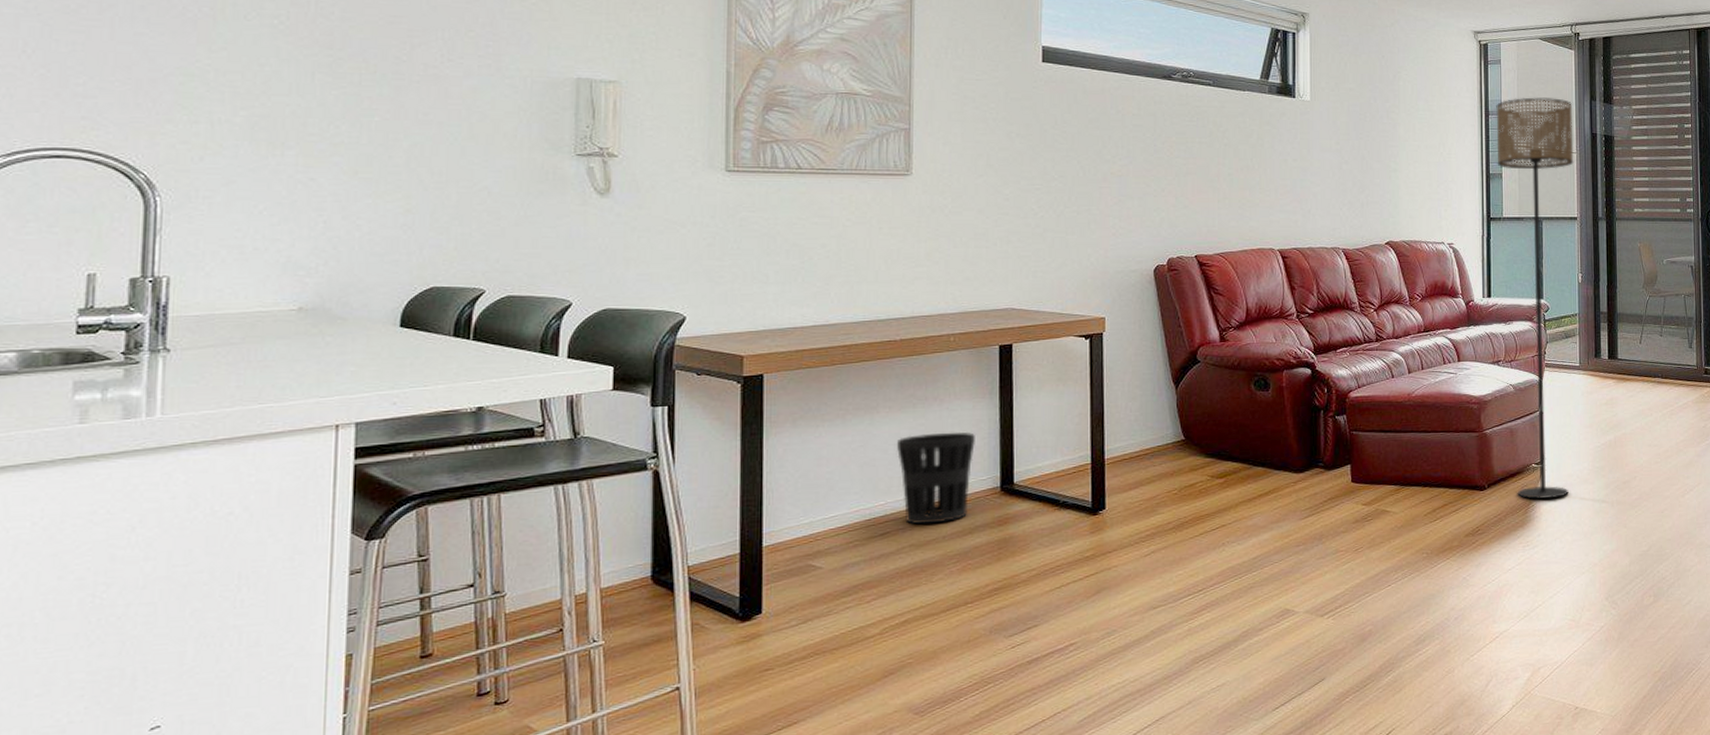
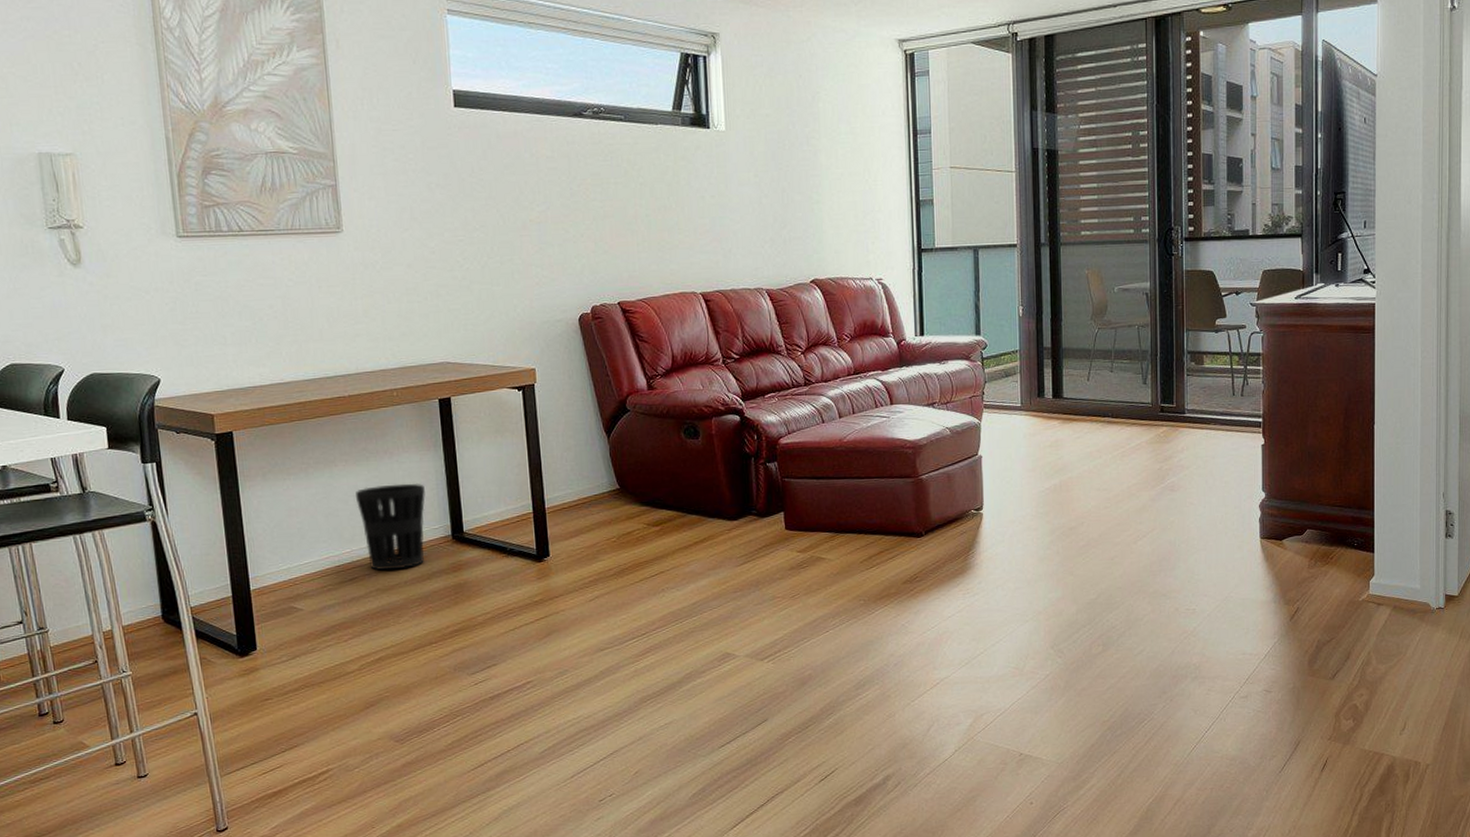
floor lamp: present [1496,97,1574,499] -> none [925,110,1013,546]

